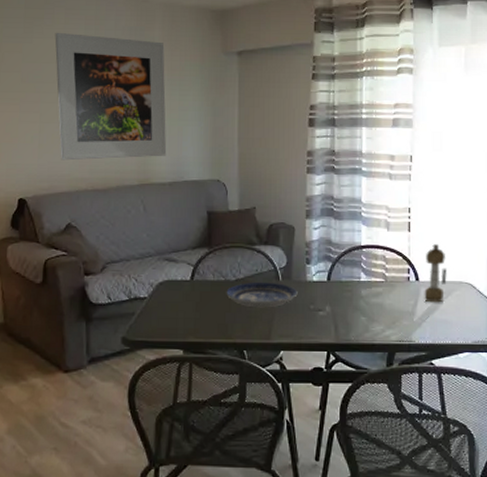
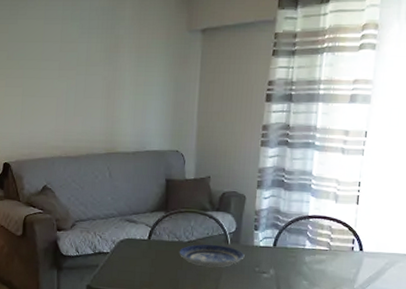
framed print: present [55,32,167,161] -> none [36,13,134,130]
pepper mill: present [424,244,447,303] -> none [366,217,392,273]

